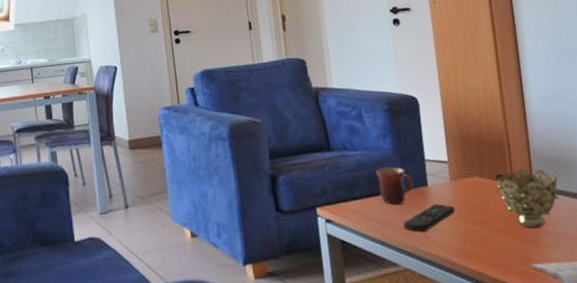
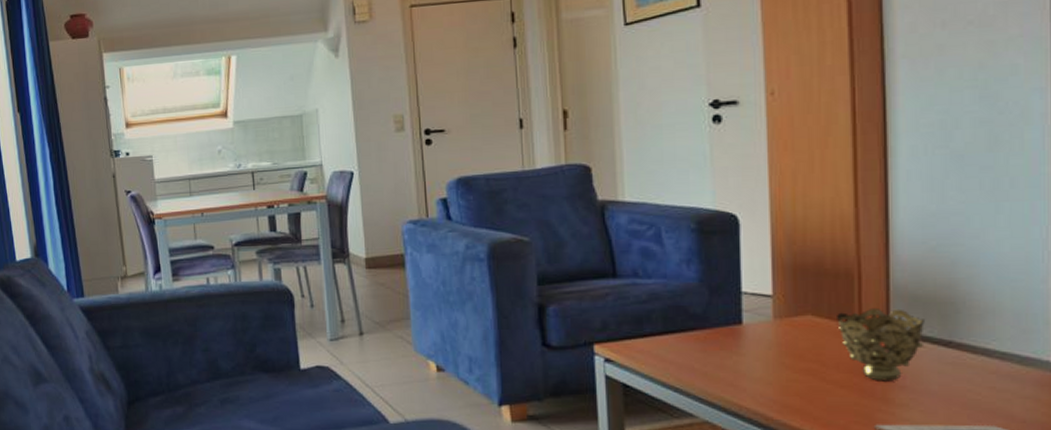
mug: present [375,167,414,205] -> none [674,300,724,345]
remote control: present [403,204,455,232] -> none [706,346,777,379]

